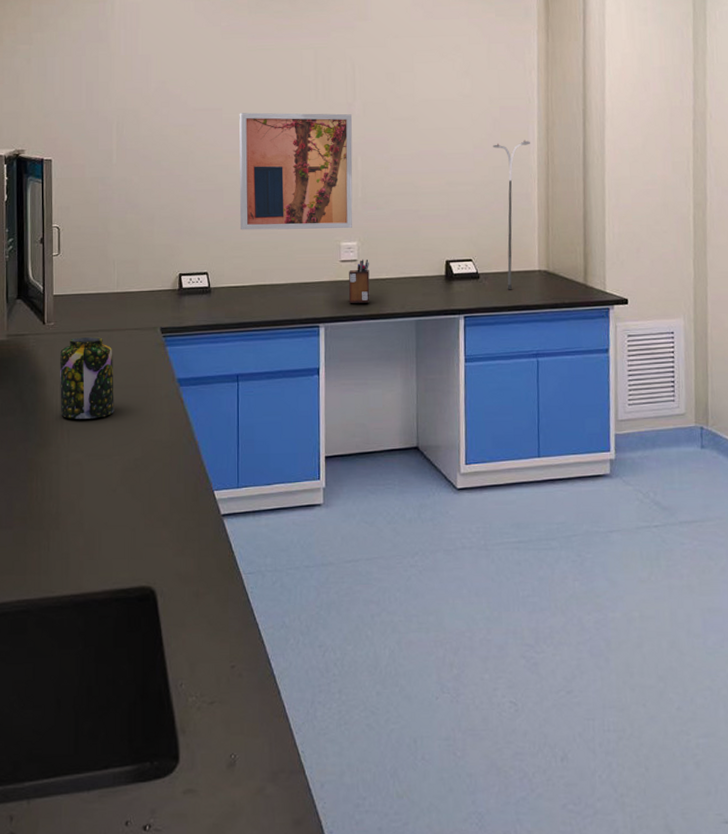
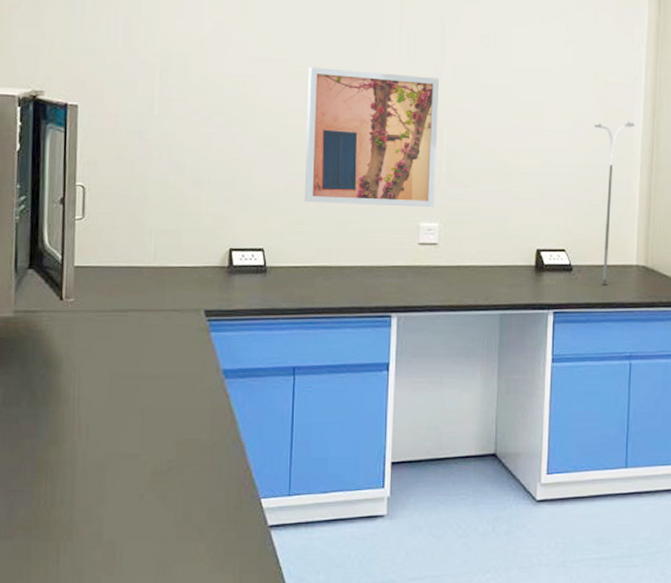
jar: present [60,336,114,419] -> none [78,316,146,413]
desk organizer: present [348,259,370,303] -> none [426,242,451,292]

